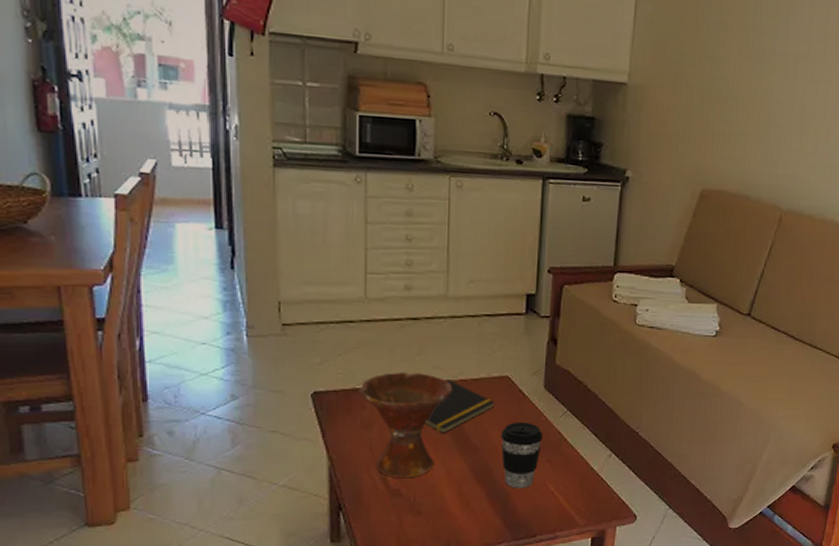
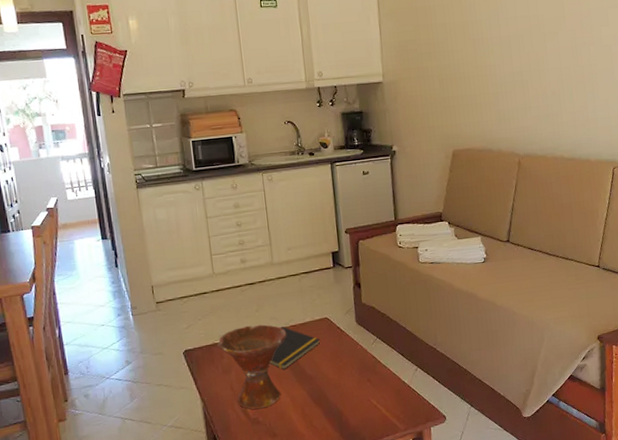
coffee cup: present [500,421,544,489] -> none [328,351,362,406]

